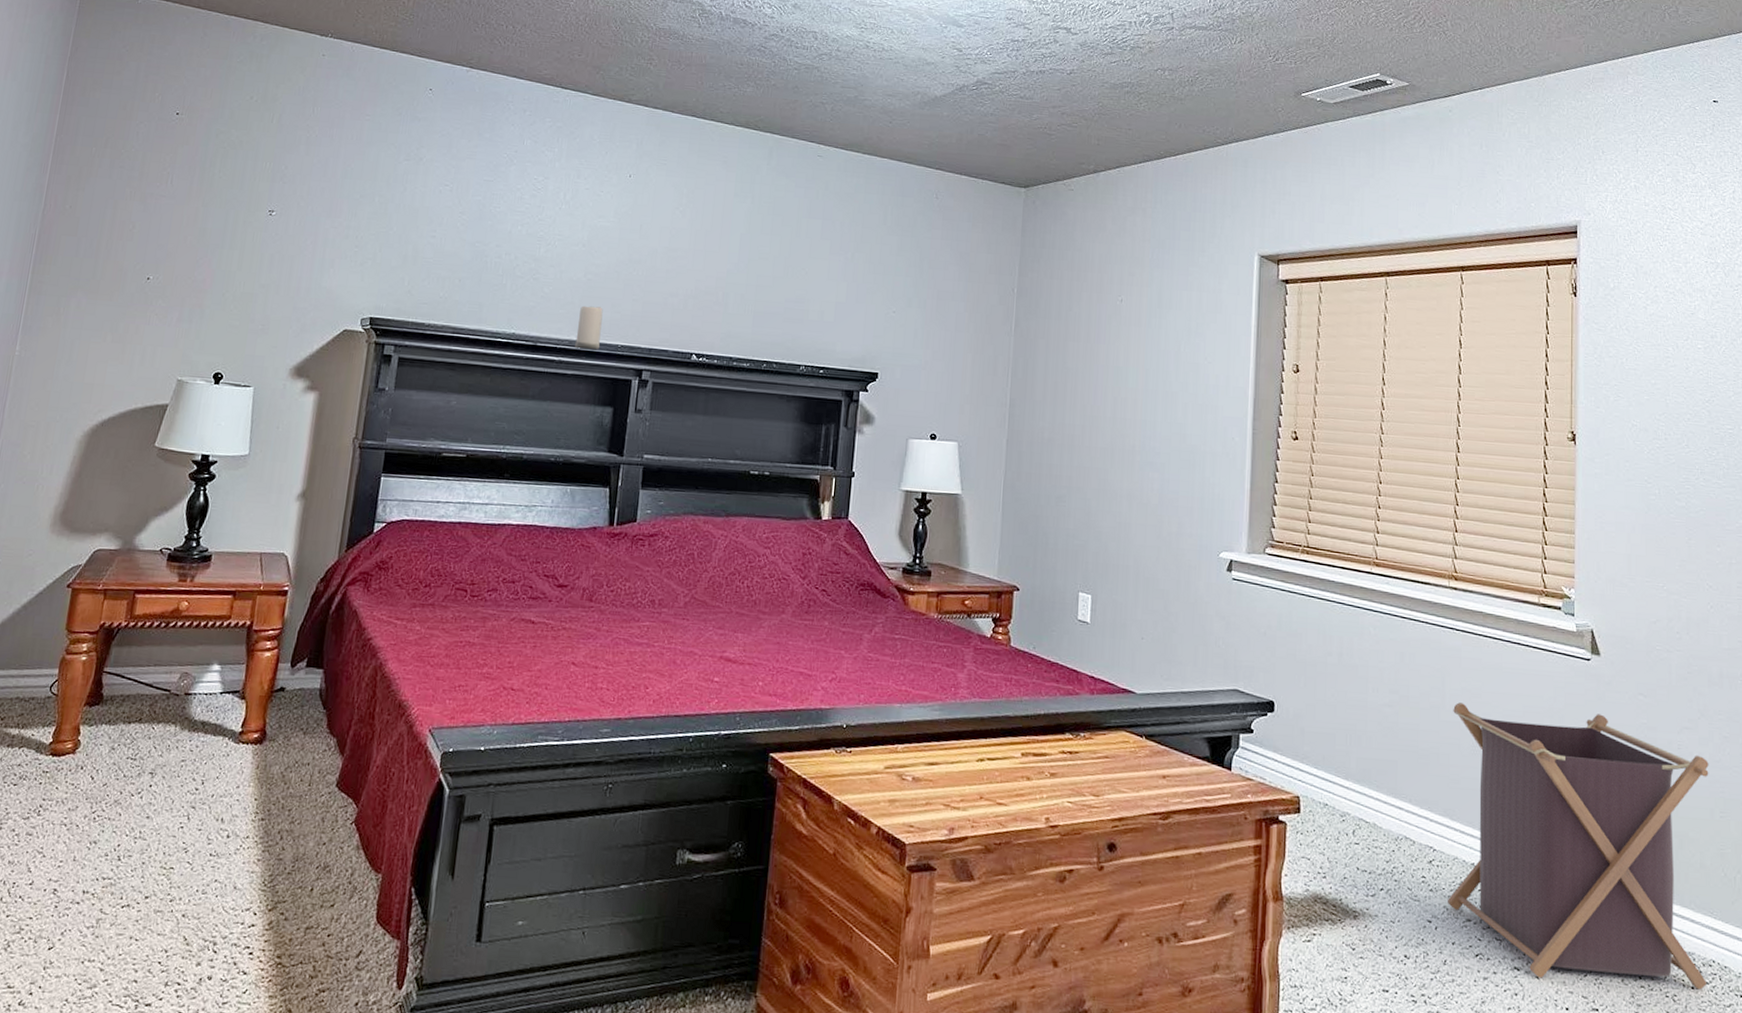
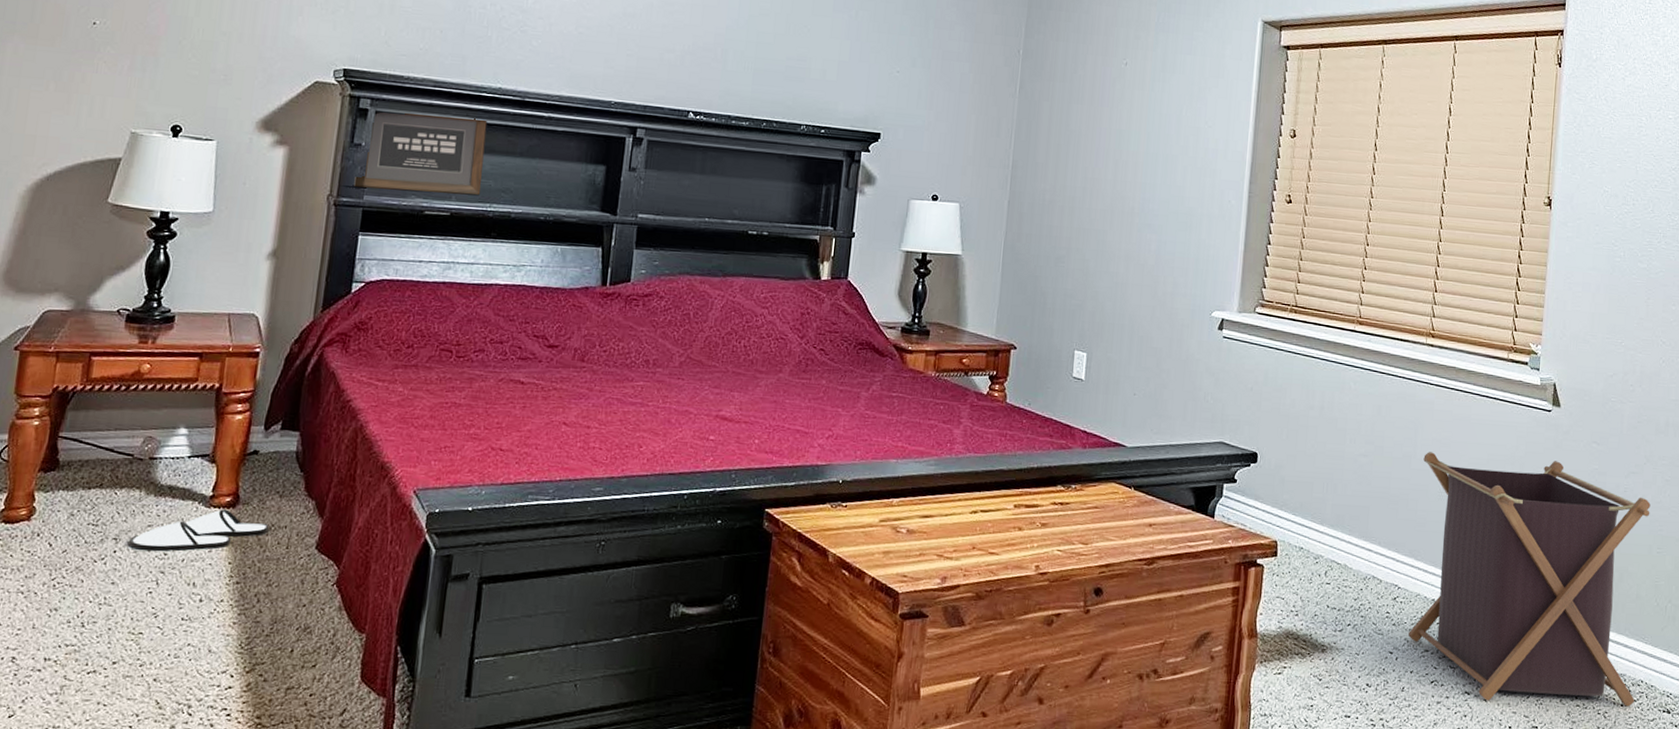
slippers: none [162,745,293,786] -> present [127,509,269,551]
picture frame: none [377,358,502,438] -> present [354,112,488,196]
candle: present [575,305,603,350] -> none [565,60,596,107]

